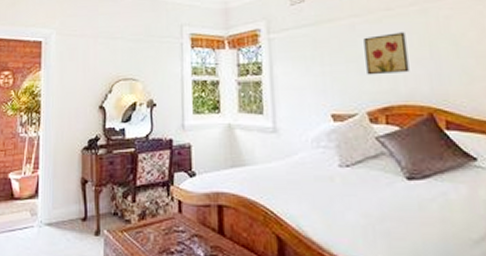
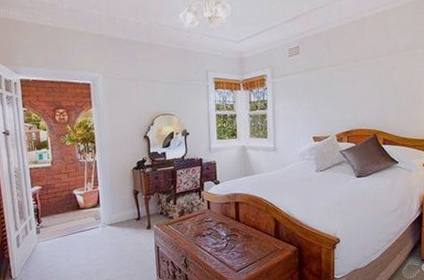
wall art: present [363,32,410,75] -> none [338,78,365,109]

